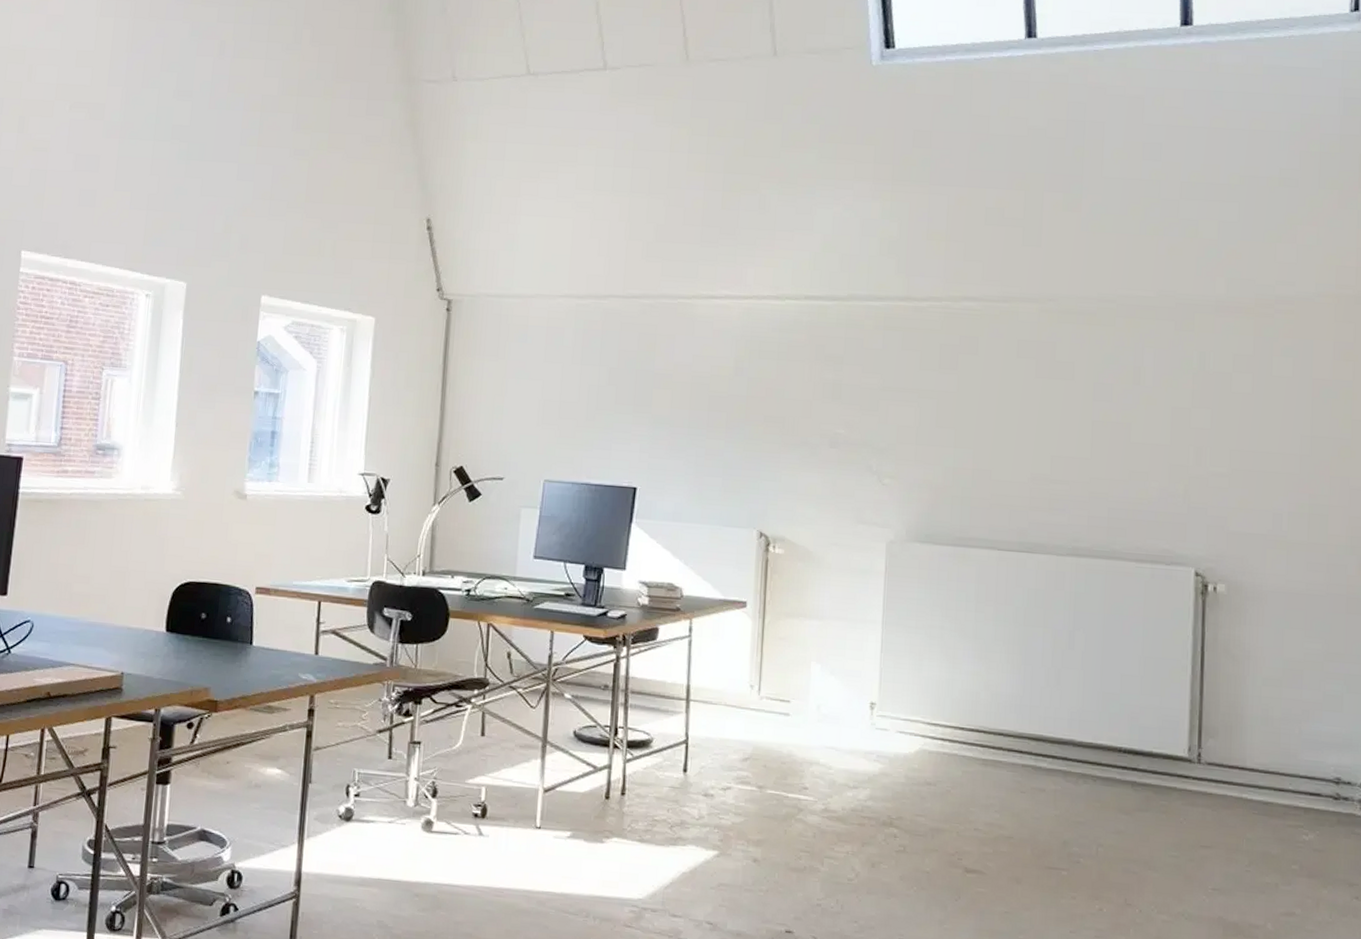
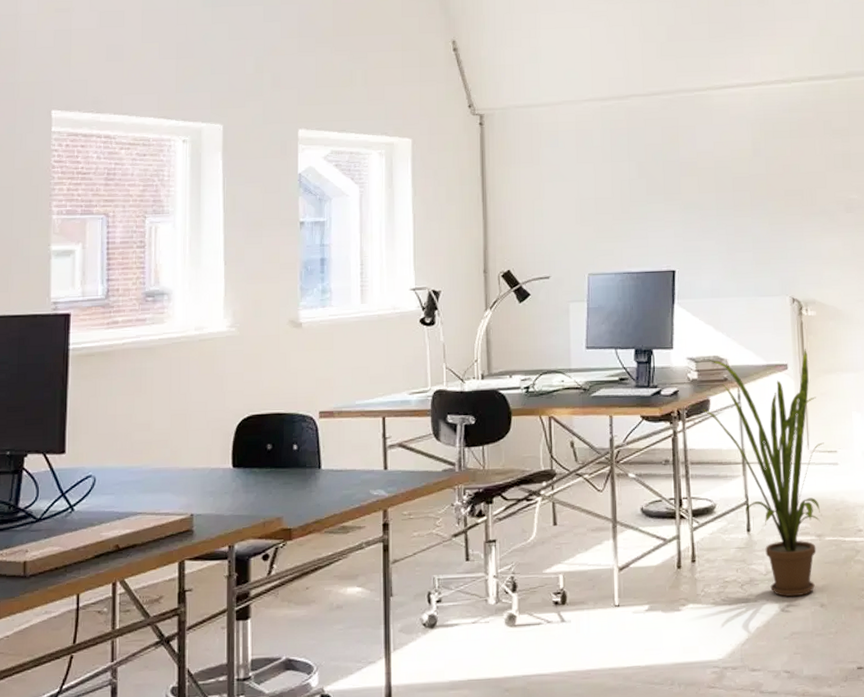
house plant: none [650,586,777,847] -> present [703,349,824,597]

